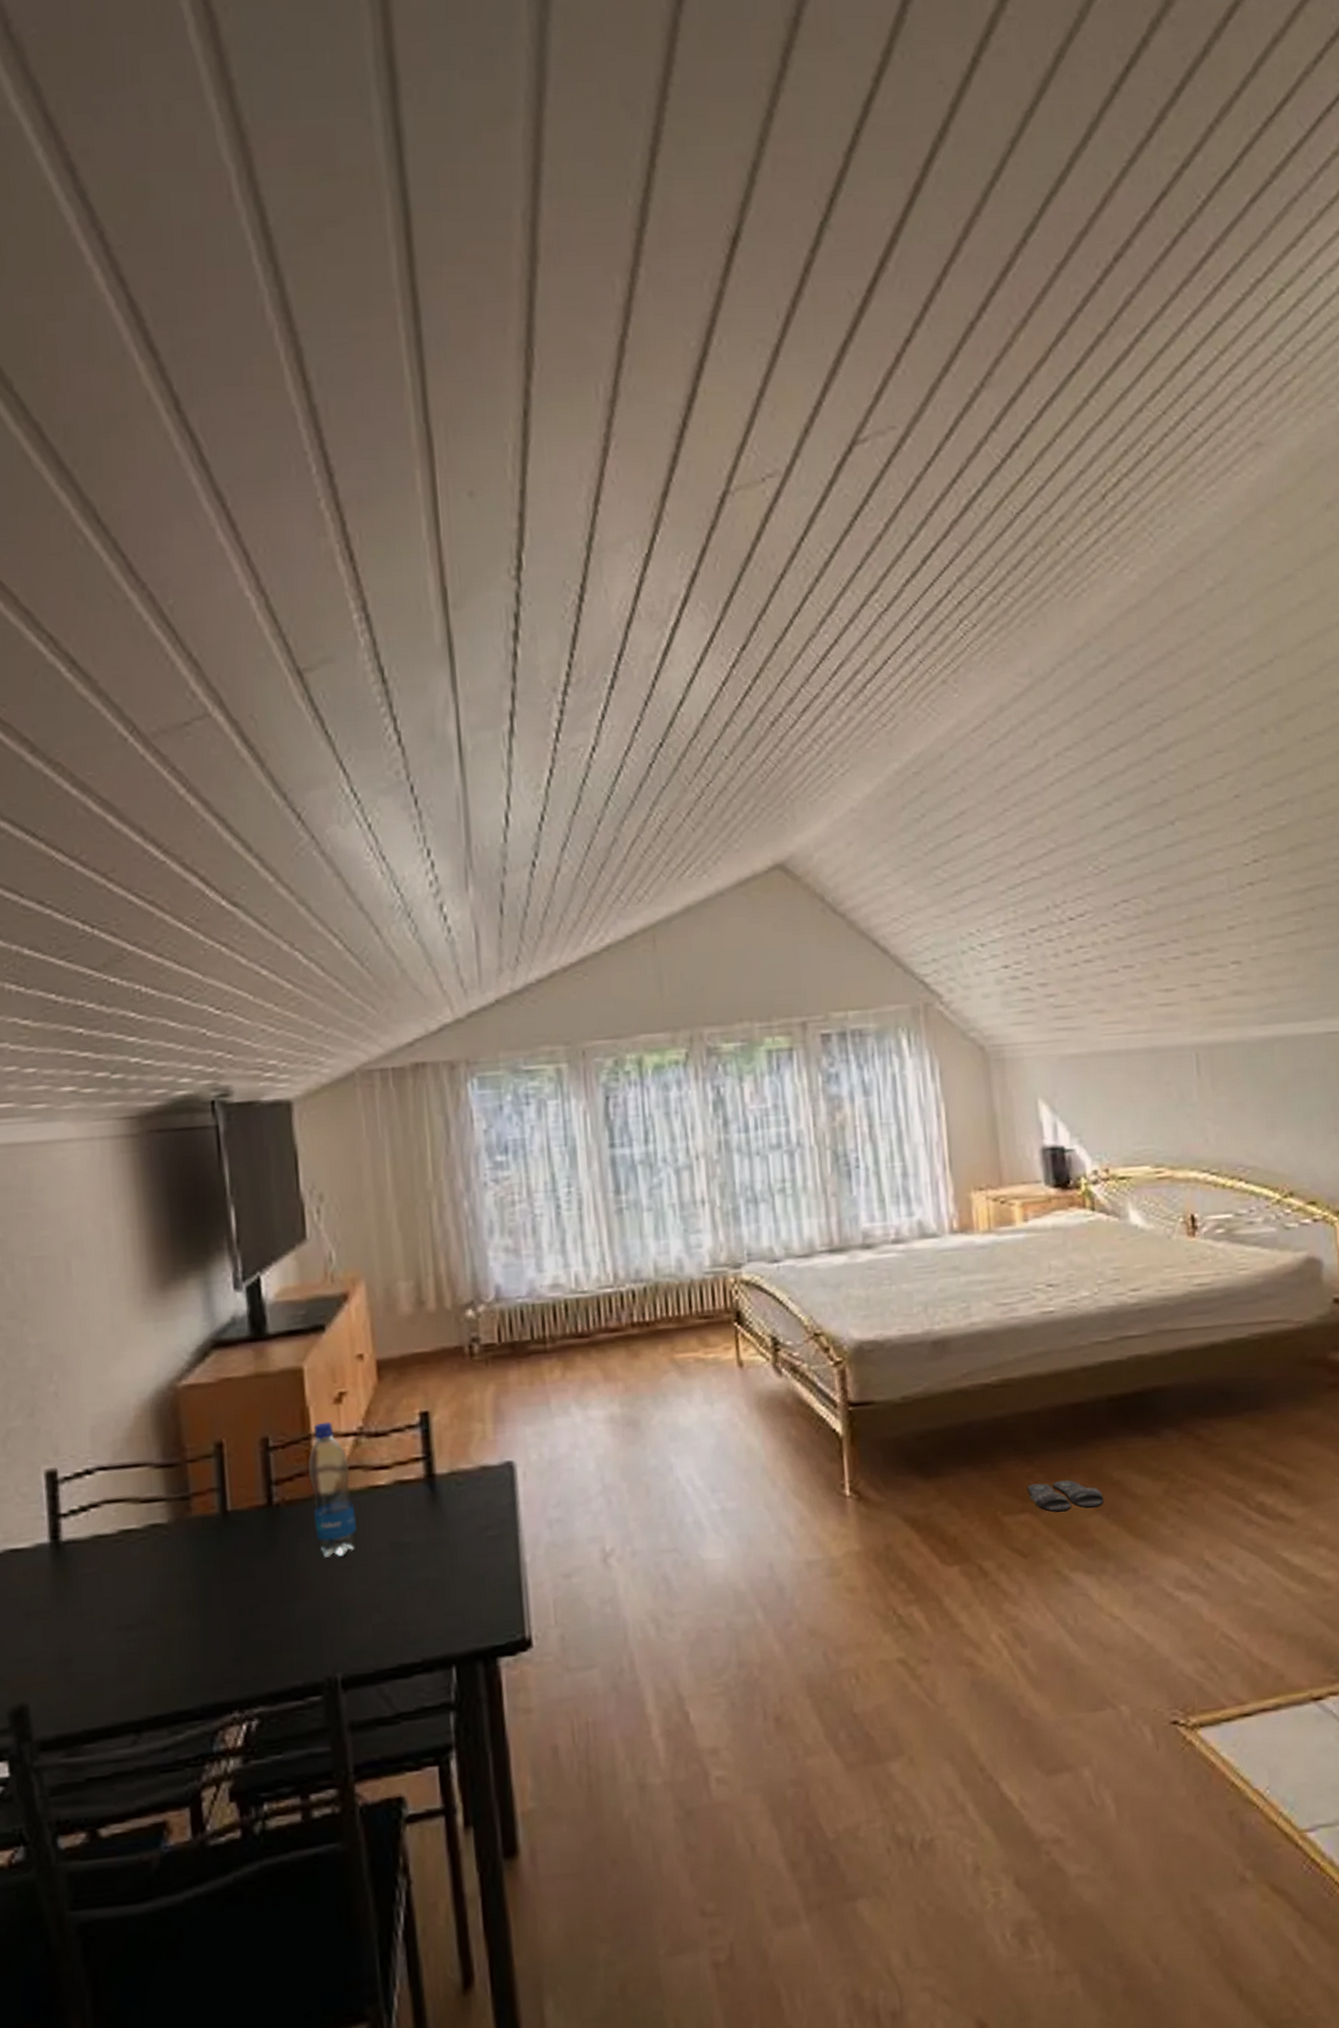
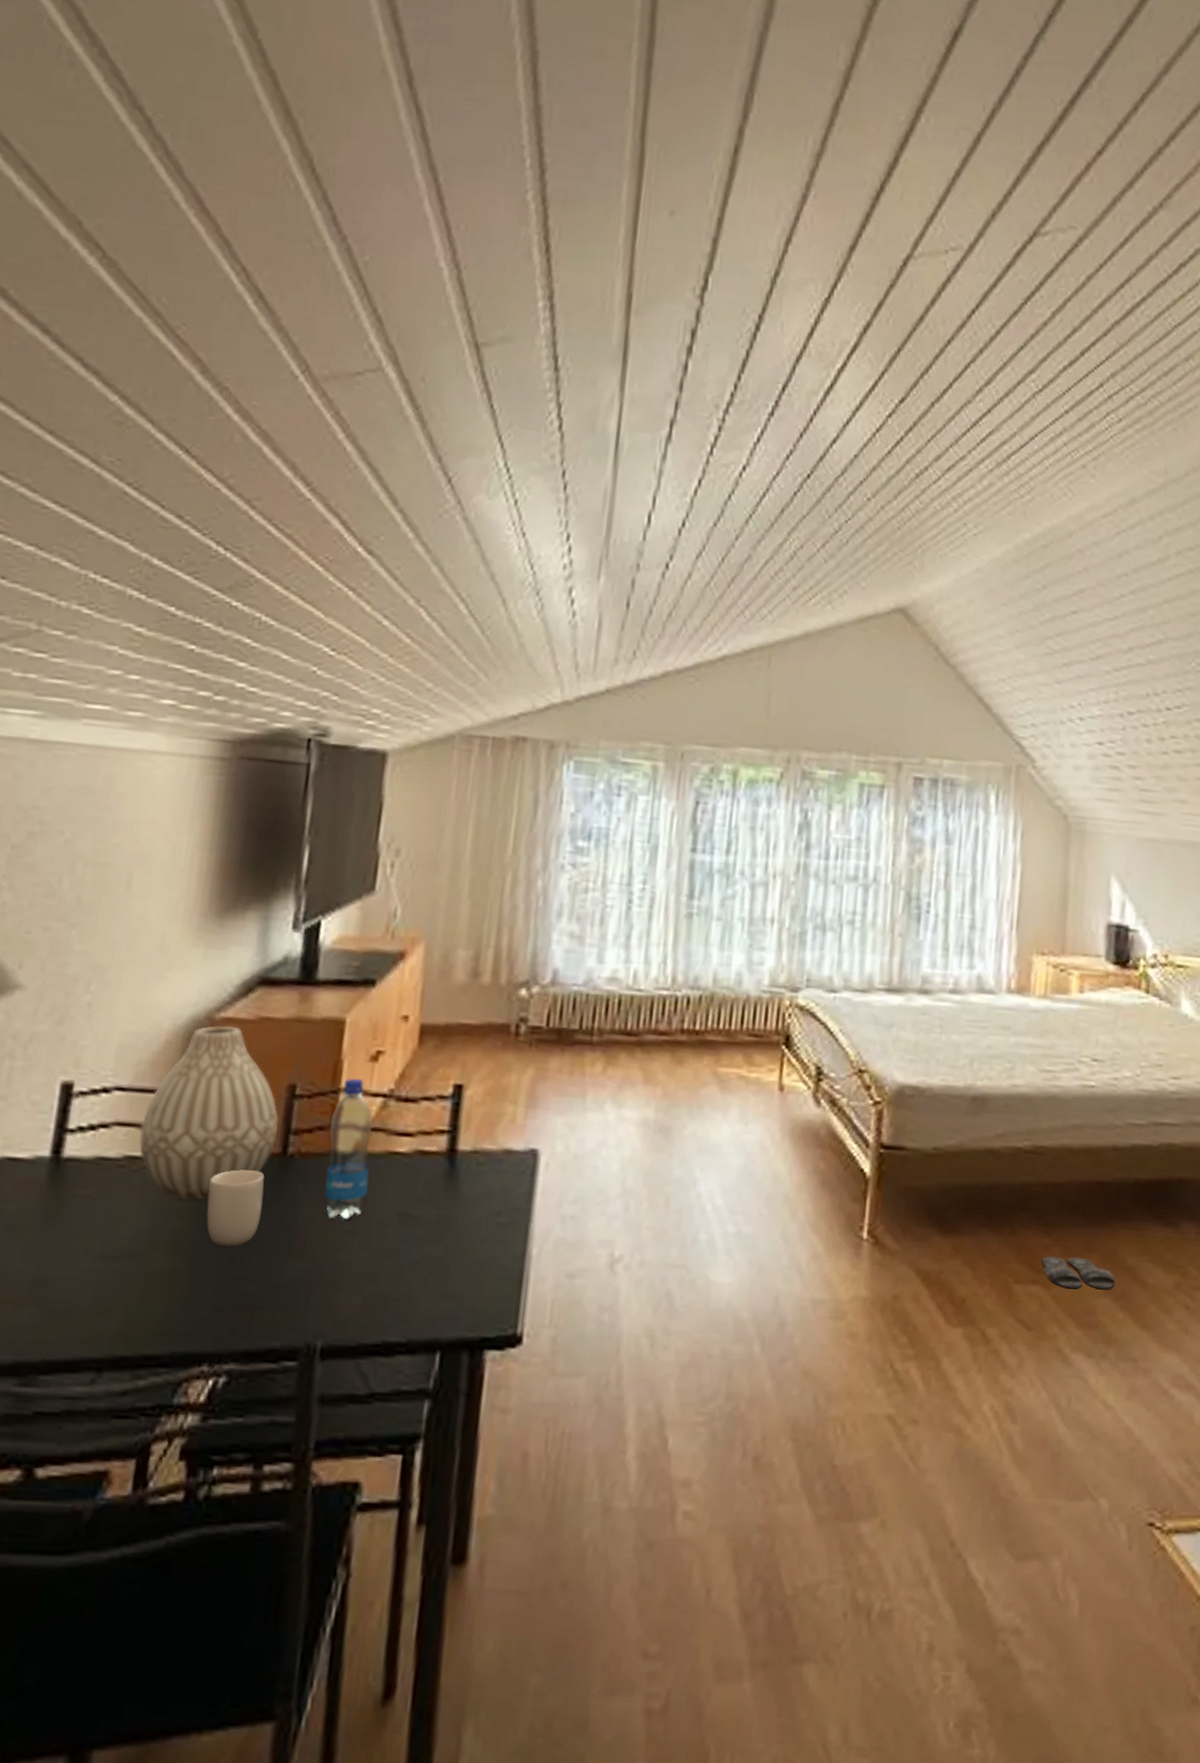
vase: none [128,1392,260,1562] -> present [139,1026,279,1200]
cup: none [204,1524,261,1601] -> present [206,1169,265,1248]

